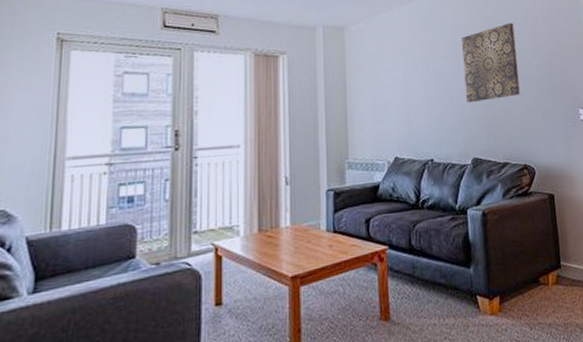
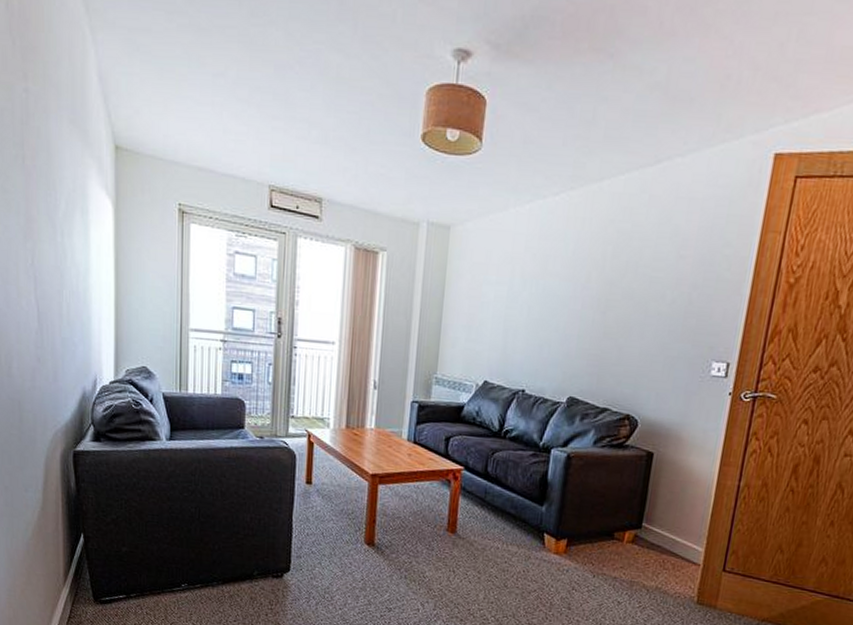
wall art: present [462,22,520,103] -> none [574,240,655,335]

